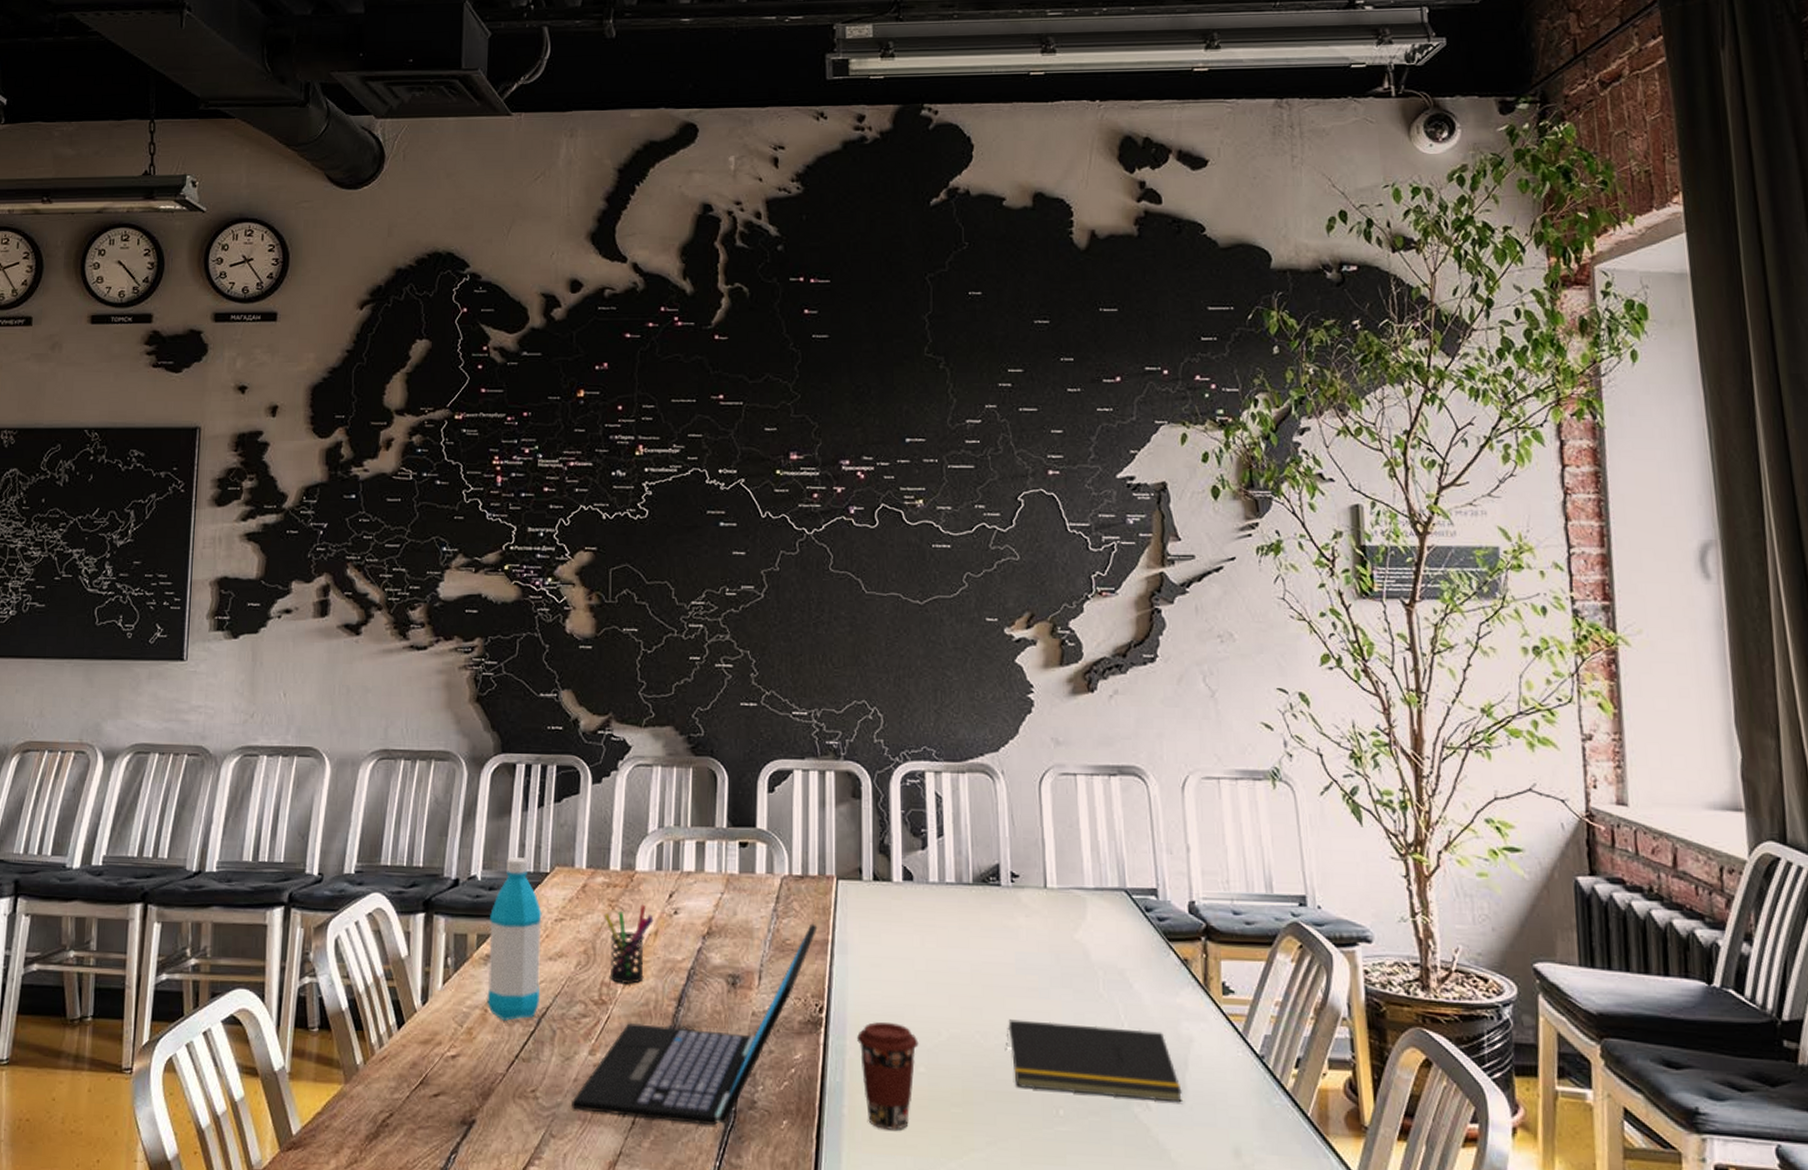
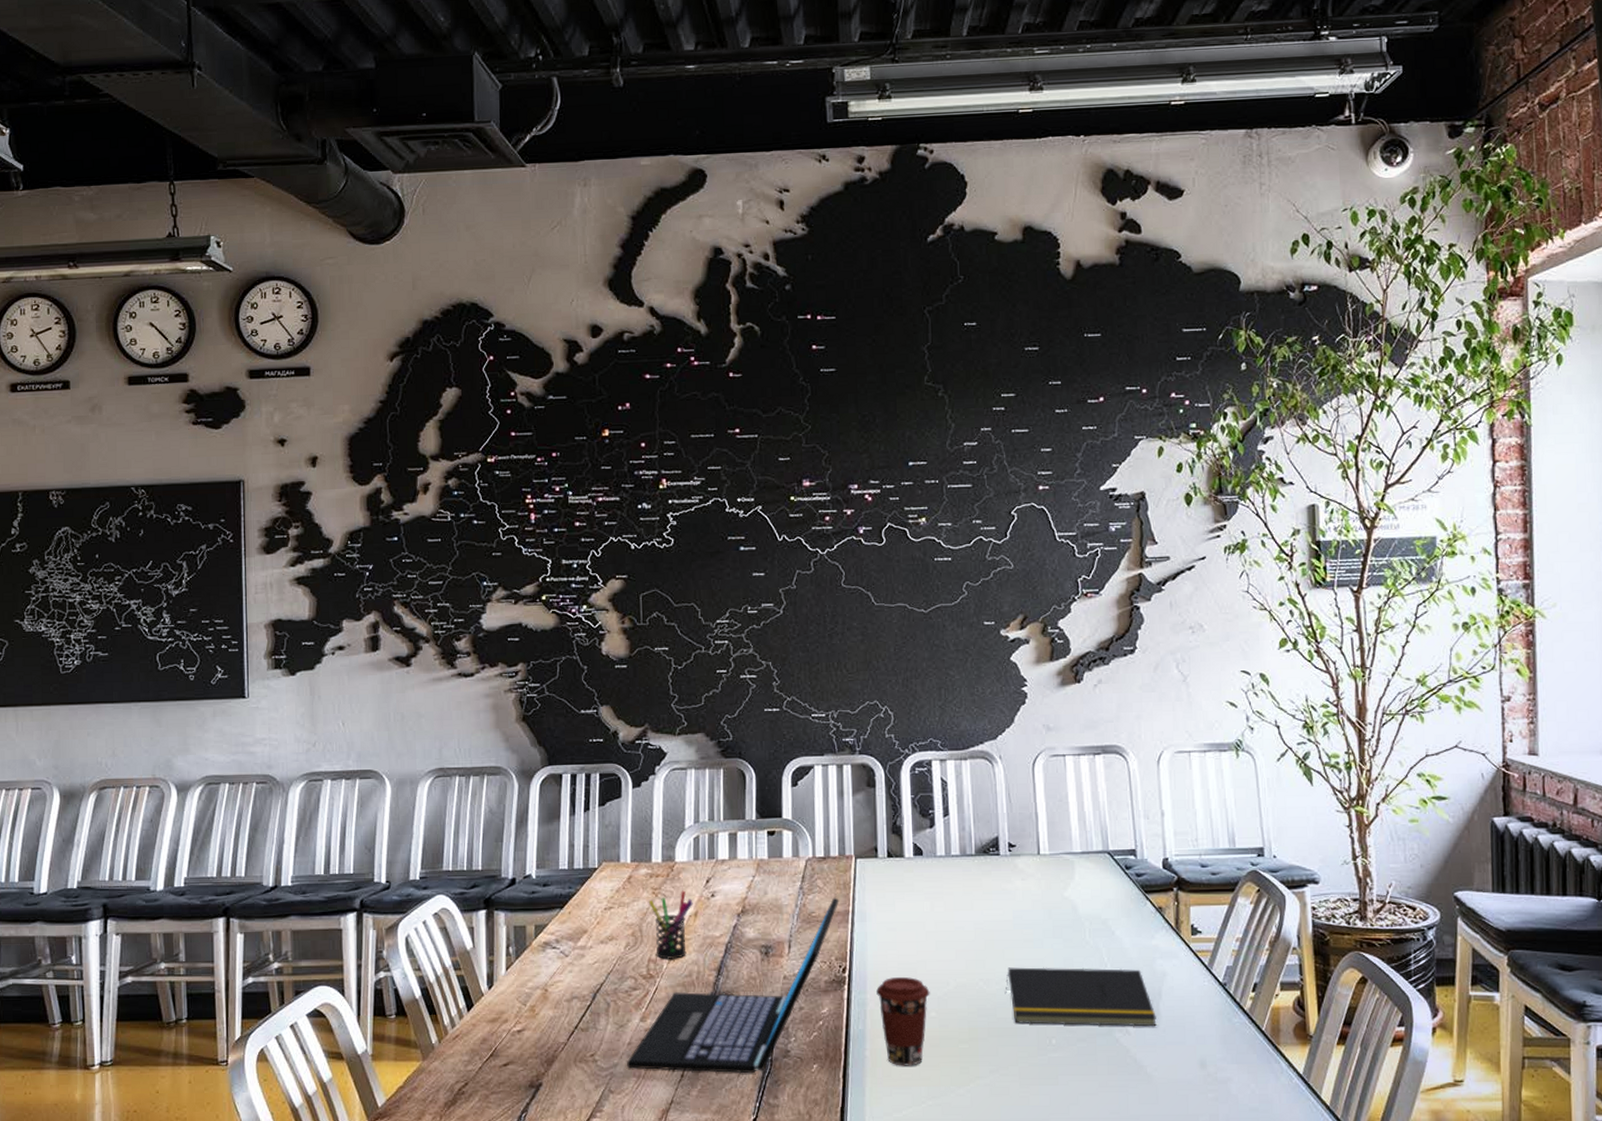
water bottle: present [487,856,542,1021] -> none [545,855,595,998]

